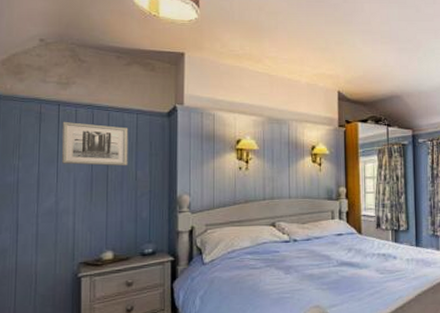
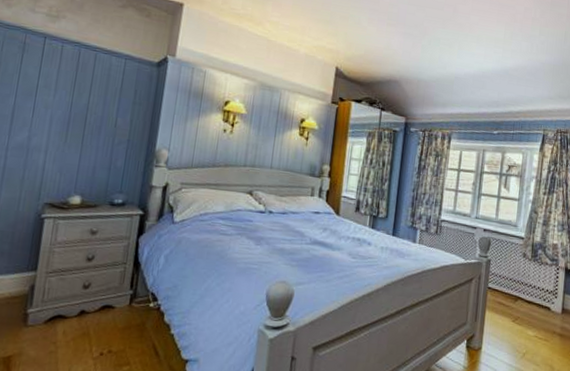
wall art: present [61,121,129,166] -> none [39,55,115,111]

